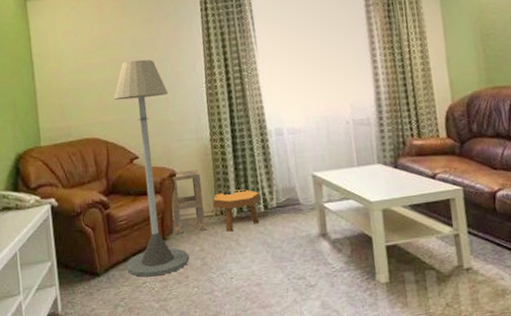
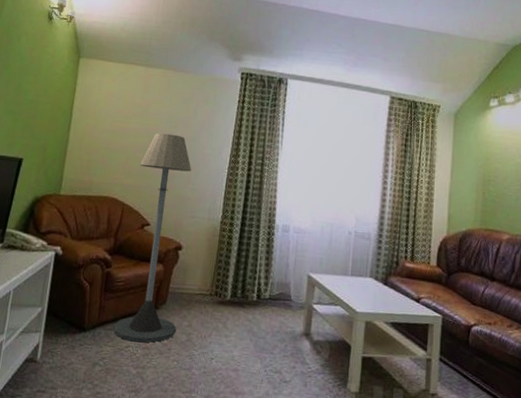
side table: present [172,170,206,234] -> none [168,245,204,307]
footstool: present [213,189,262,232] -> none [210,274,257,314]

